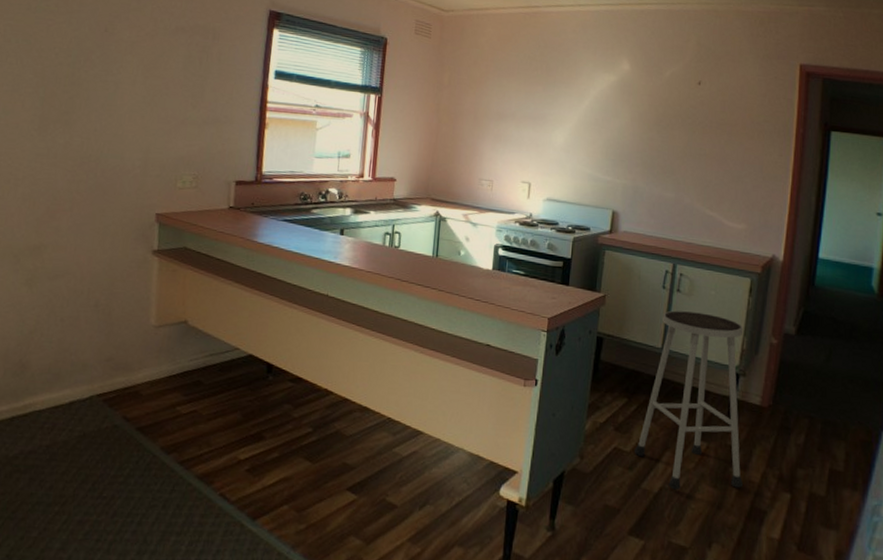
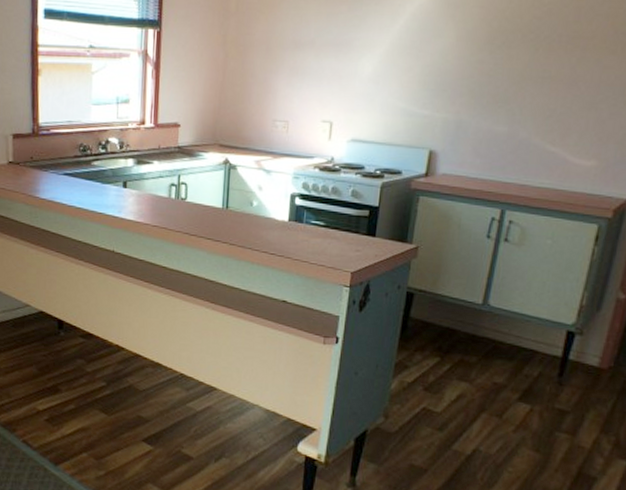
stool: present [634,310,744,490] -> none [445,262,585,453]

